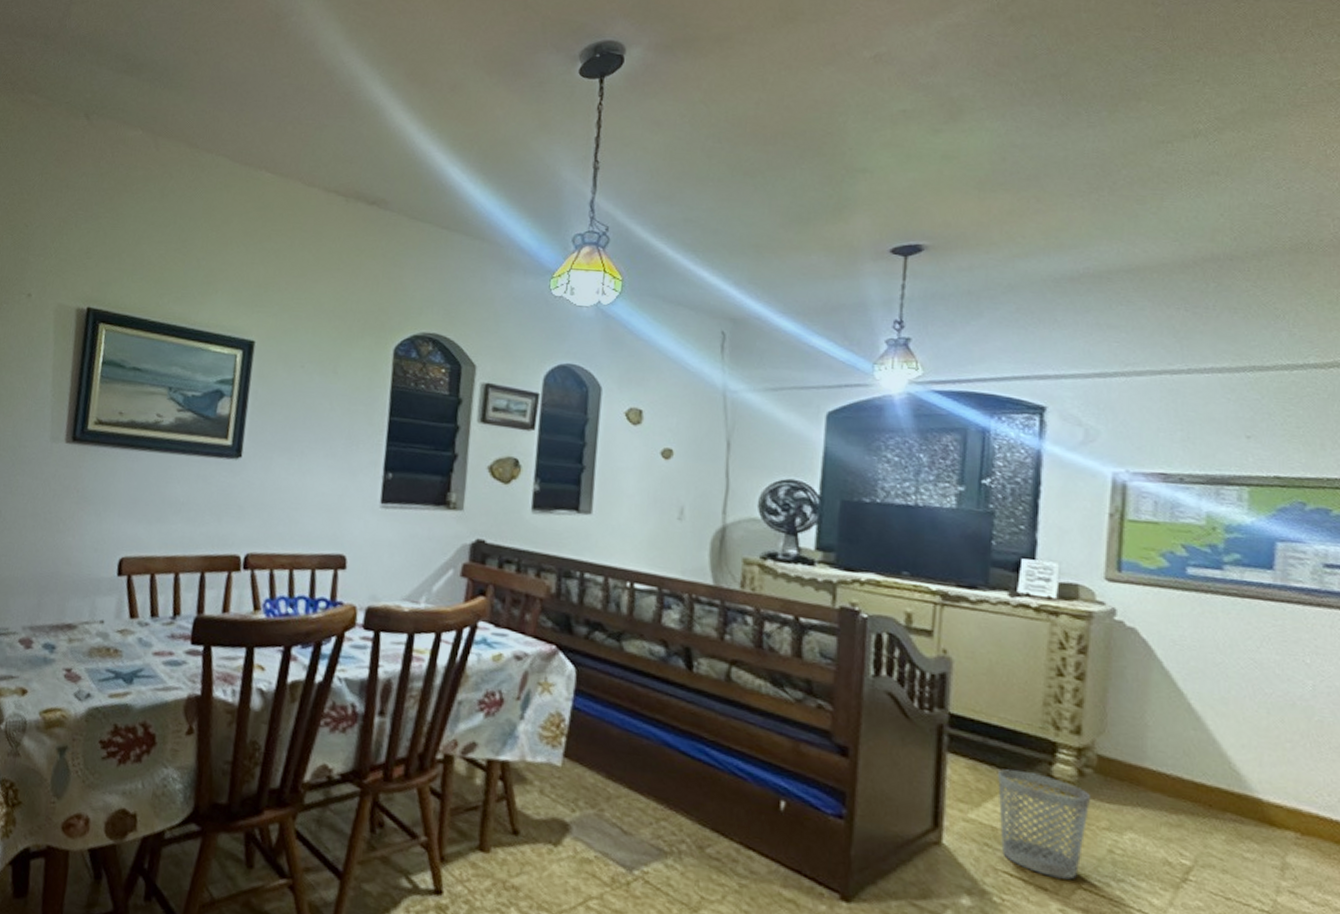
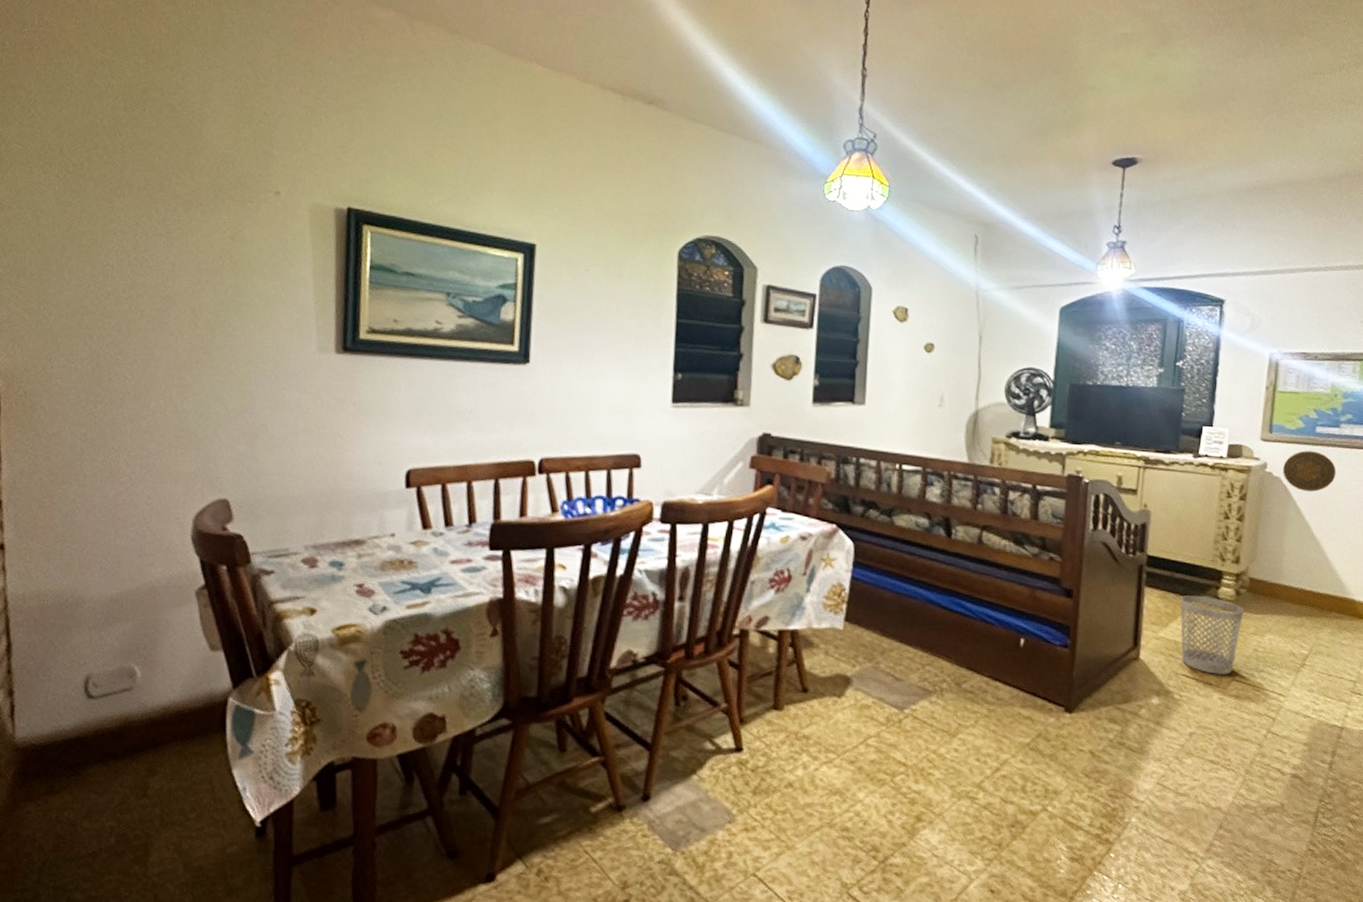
decorative plate: none [1140,596,1221,651] -> present [1283,450,1337,492]

